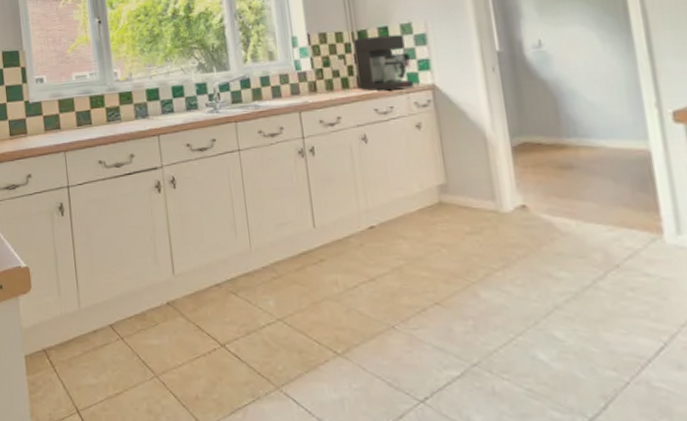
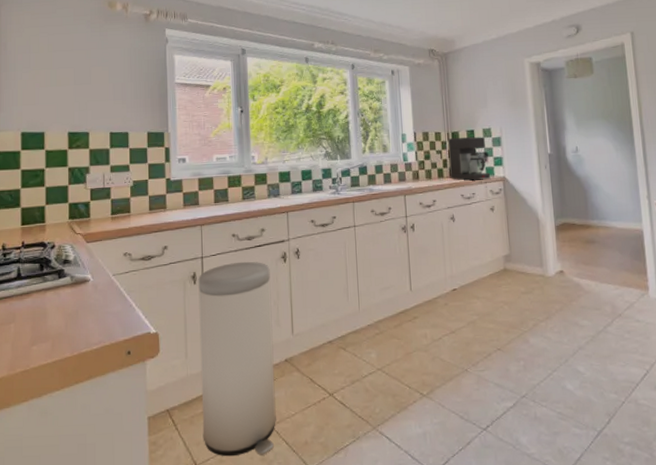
pedal bin: none [65,191,162,407] -> present [198,261,276,457]

